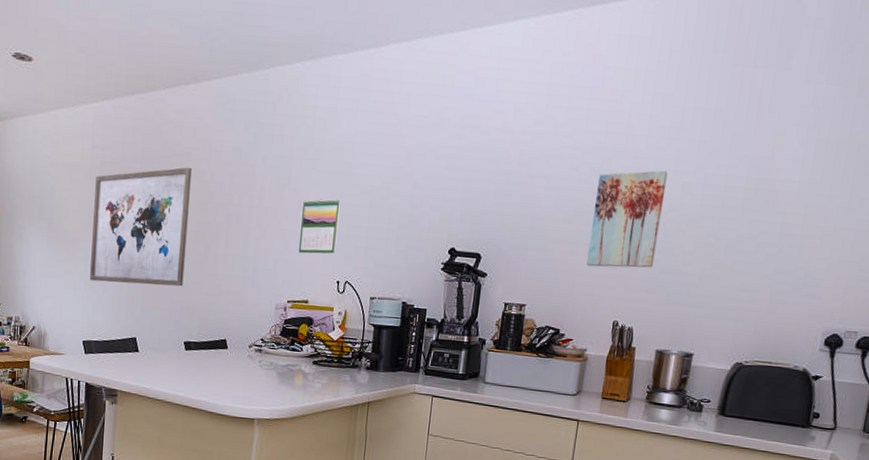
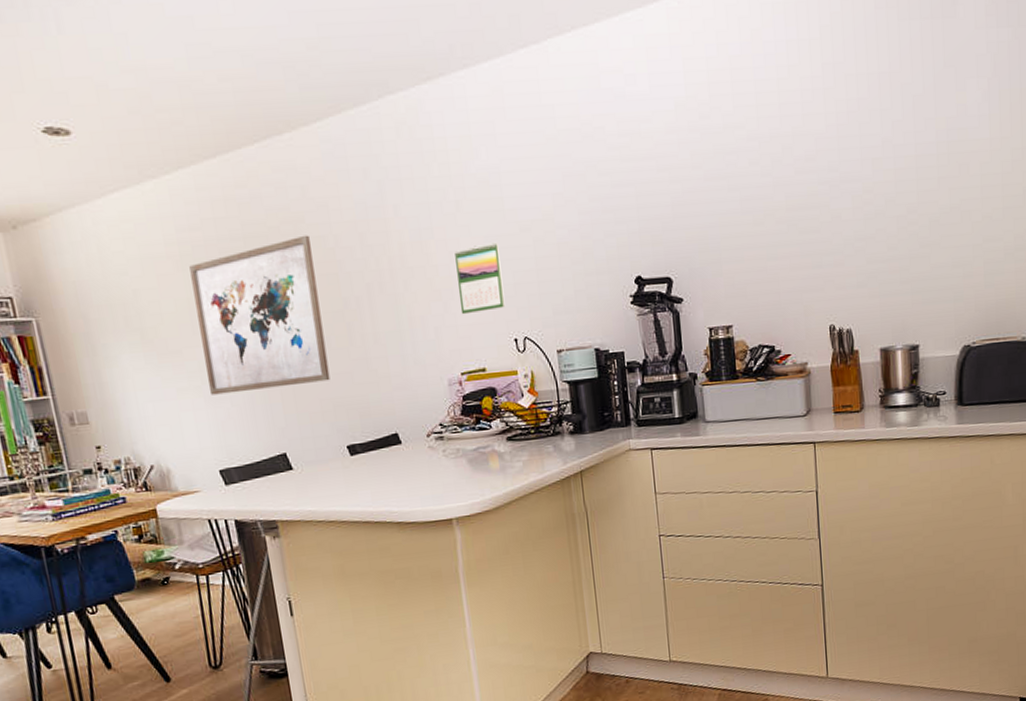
wall art: present [586,170,668,268] -> none [783,148,859,270]

